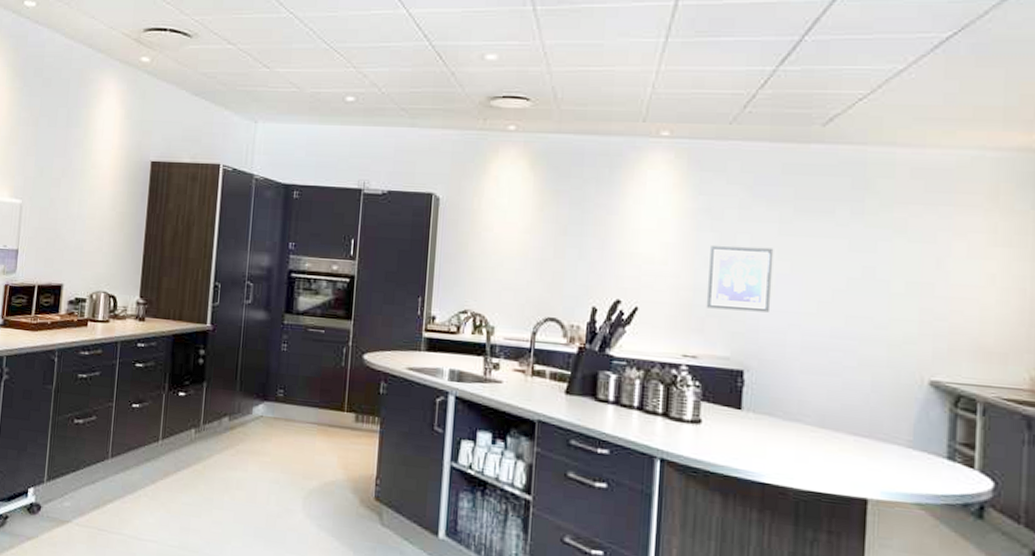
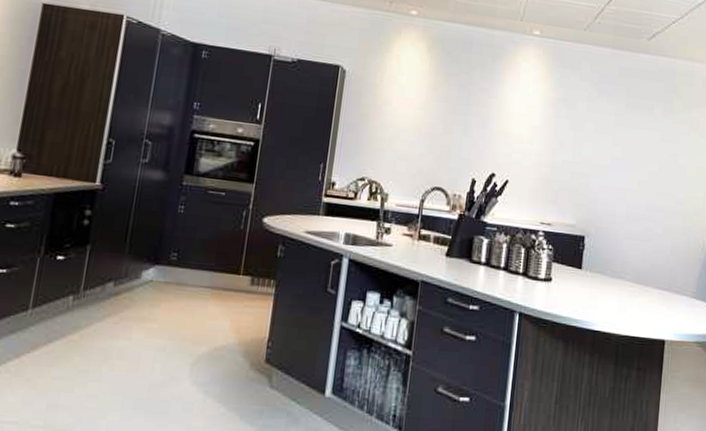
wall art: present [706,245,774,312] -> none [560,130,611,188]

